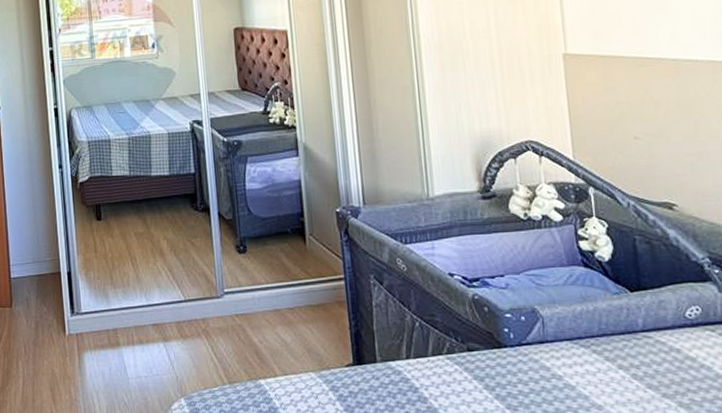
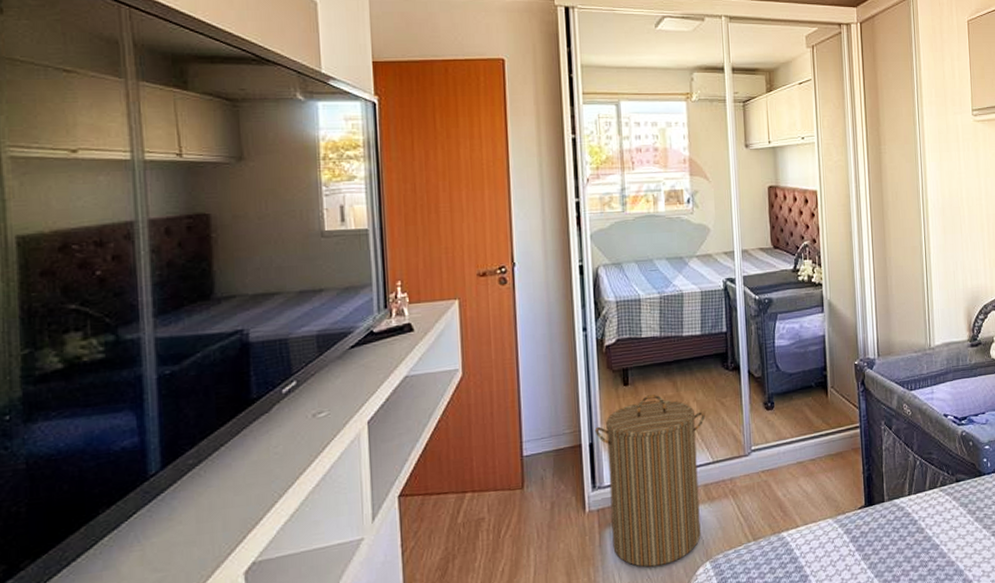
laundry hamper: none [72,230,176,394] -> present [595,394,706,567]

